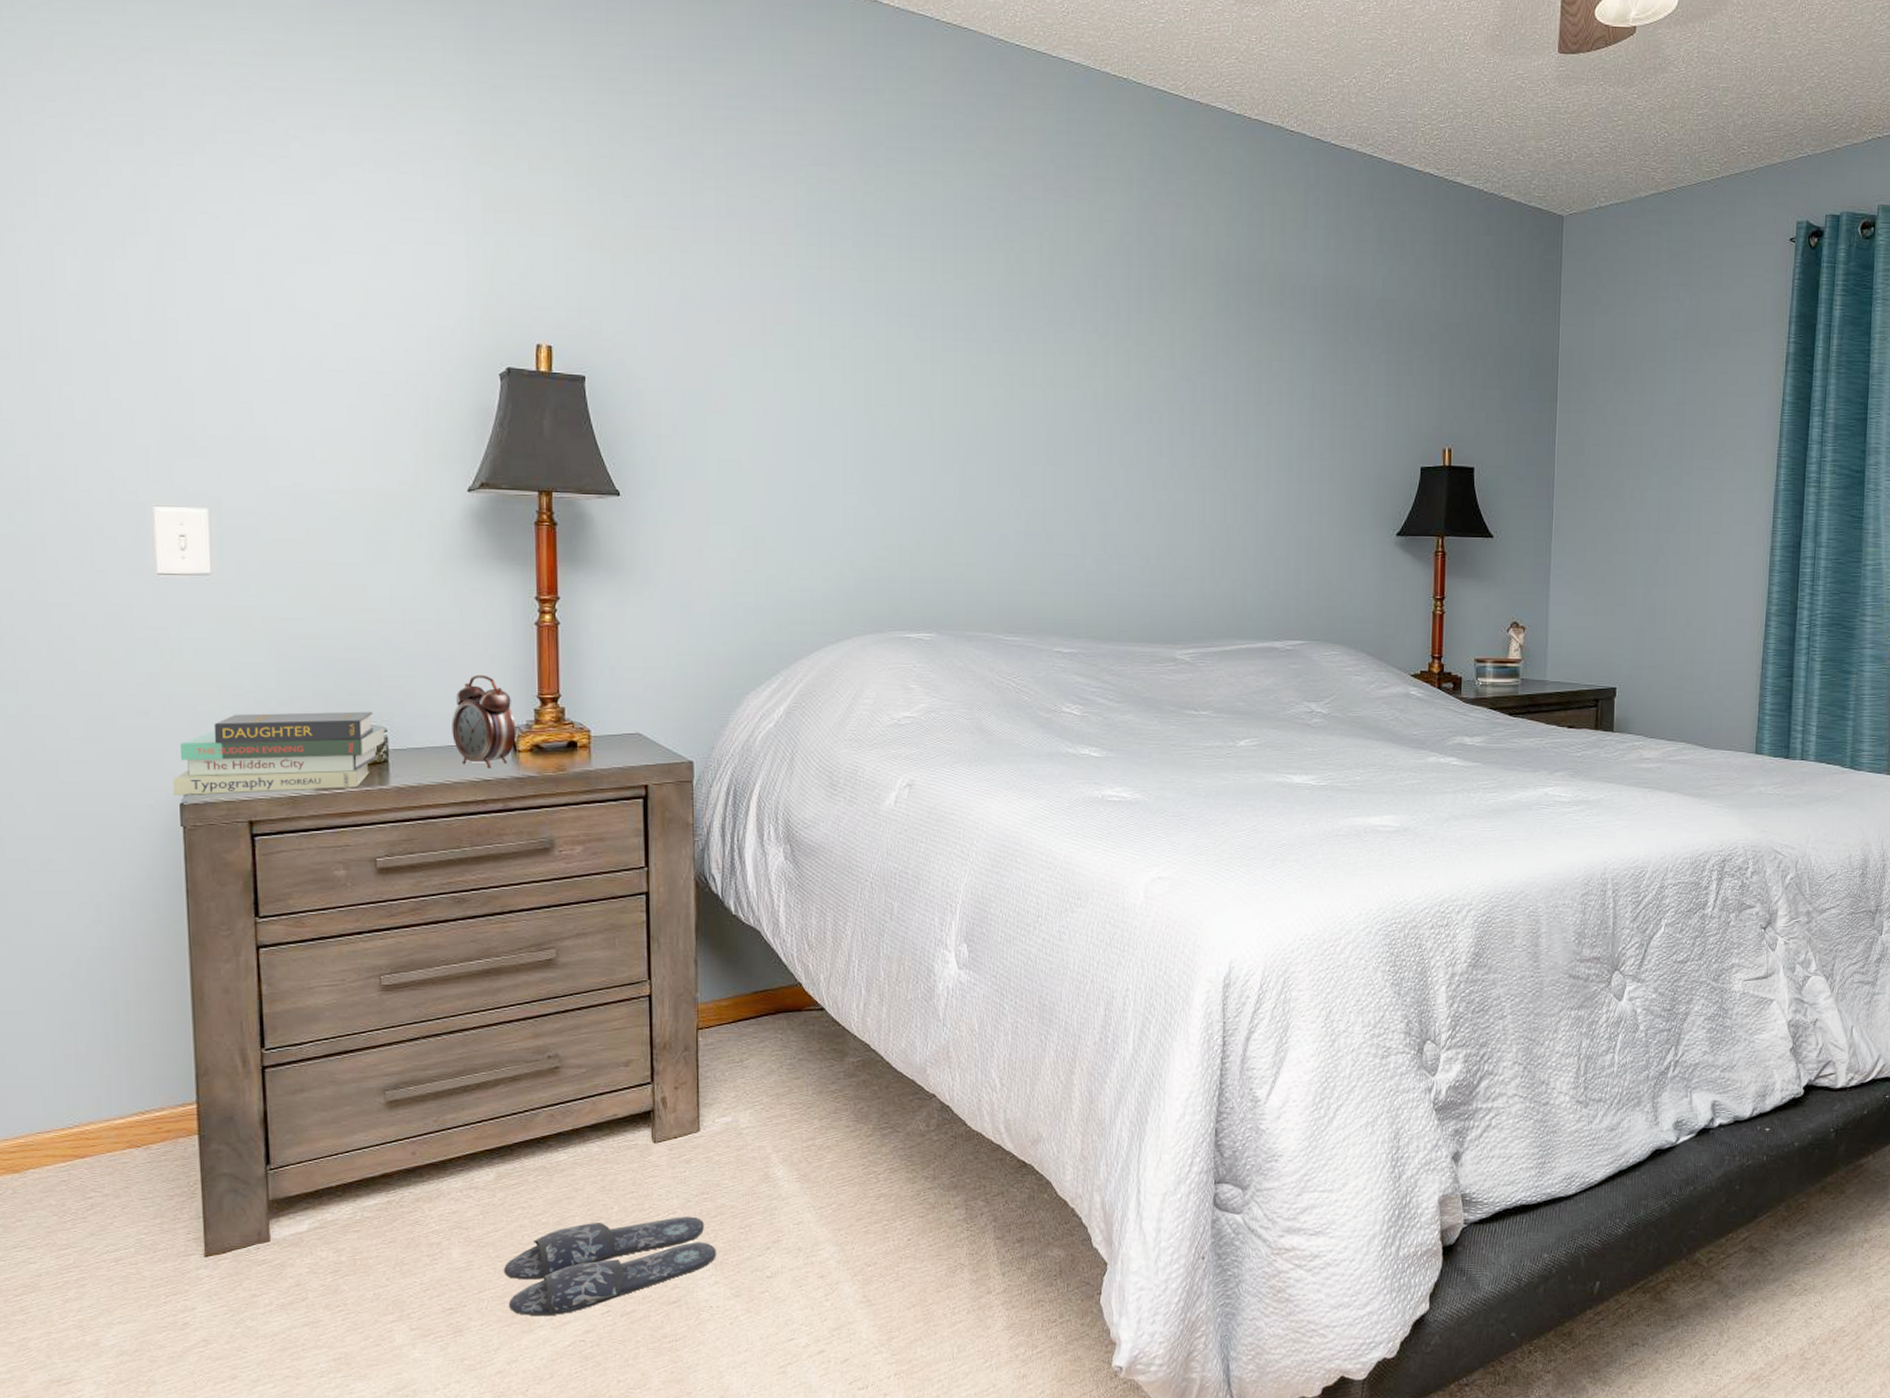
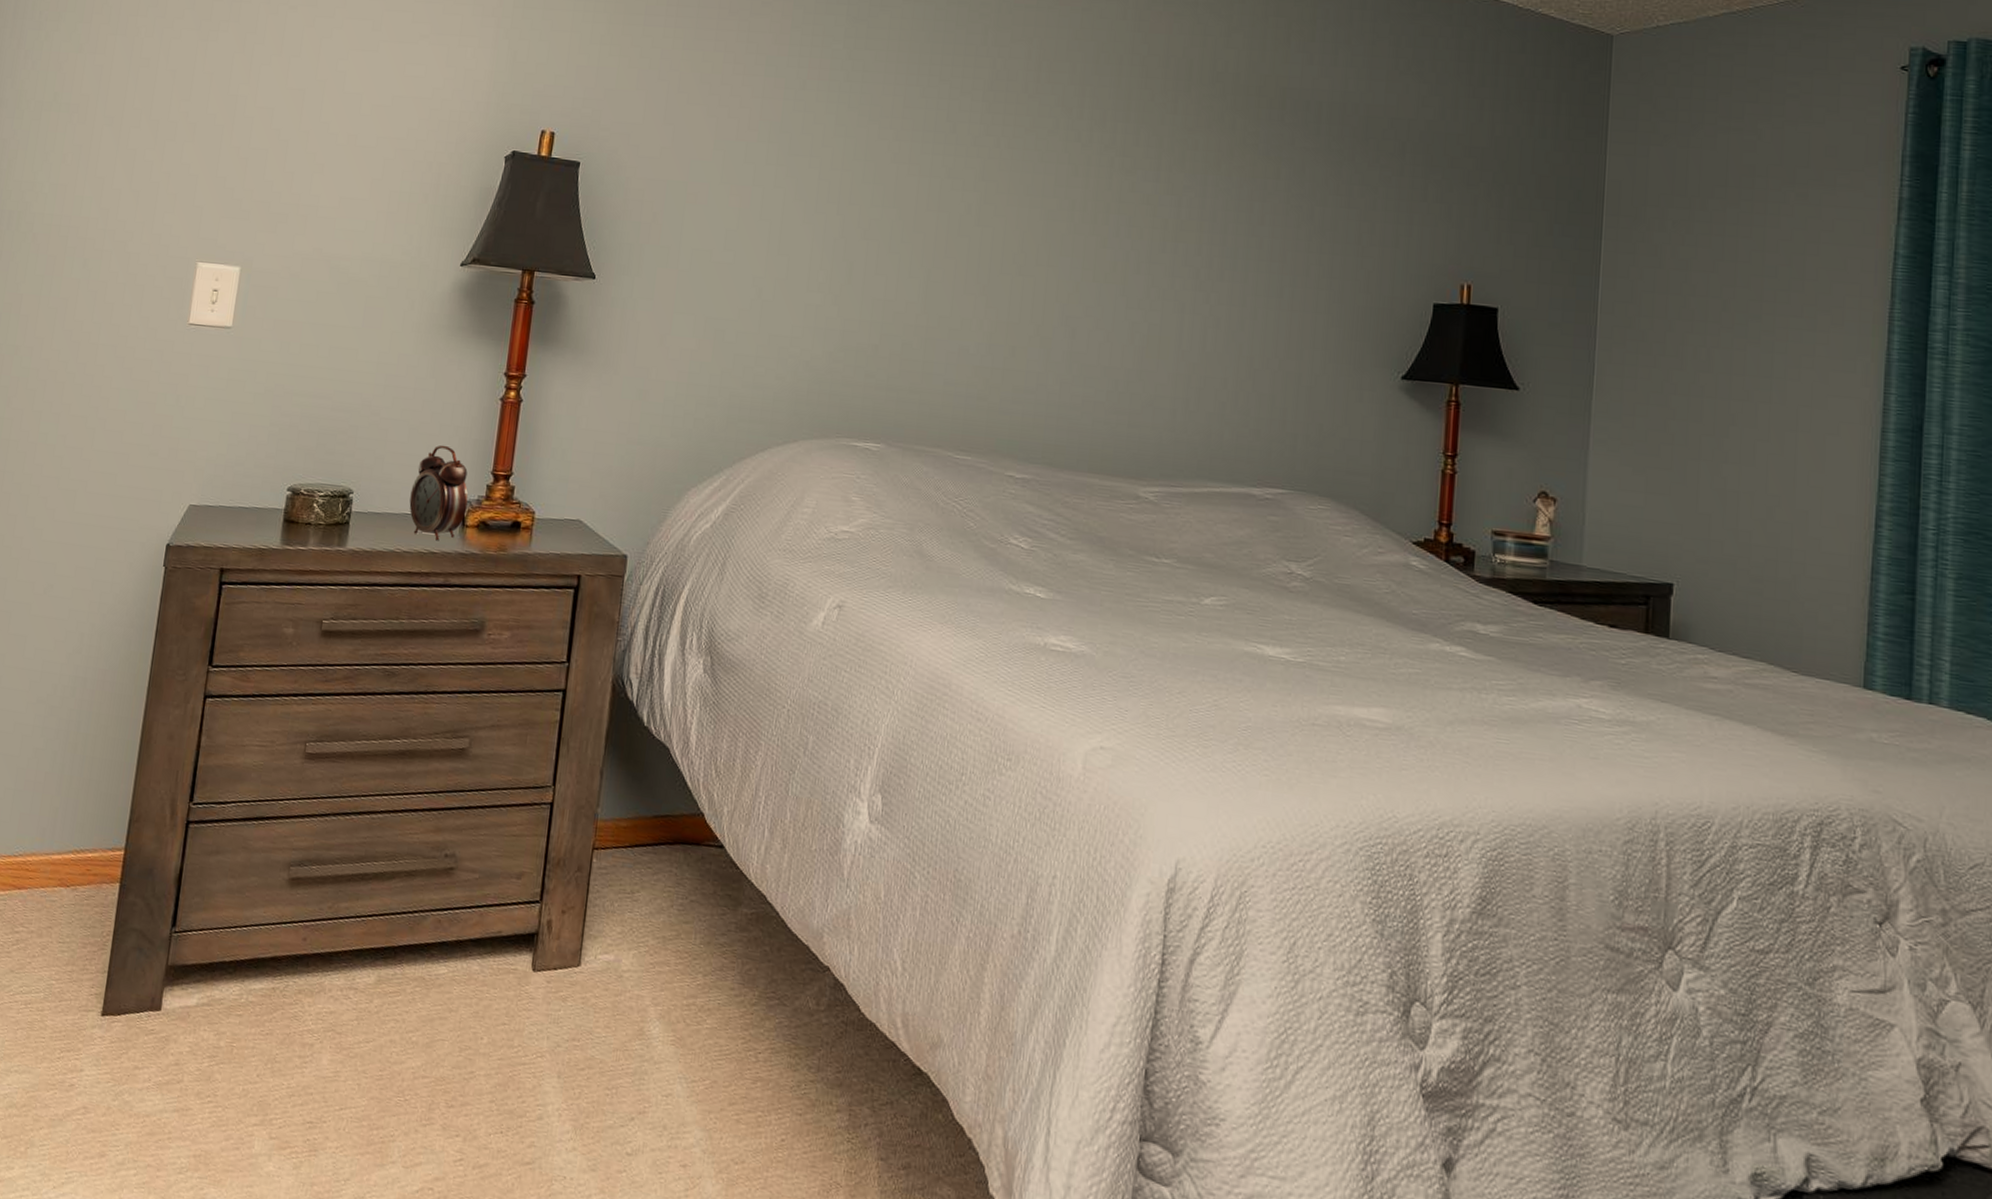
books: present [172,711,385,796] -> none [163,462,352,547]
slippers: present [504,1216,716,1317] -> none [366,1051,579,1153]

